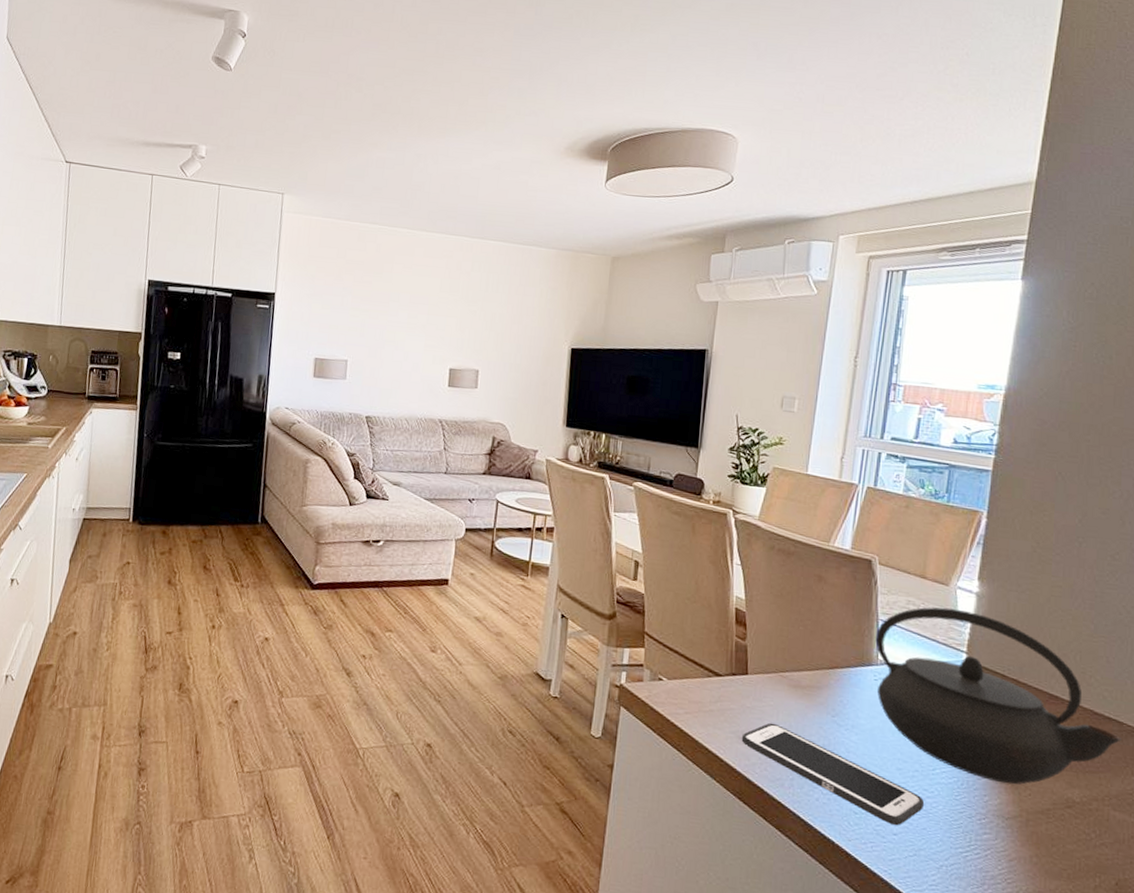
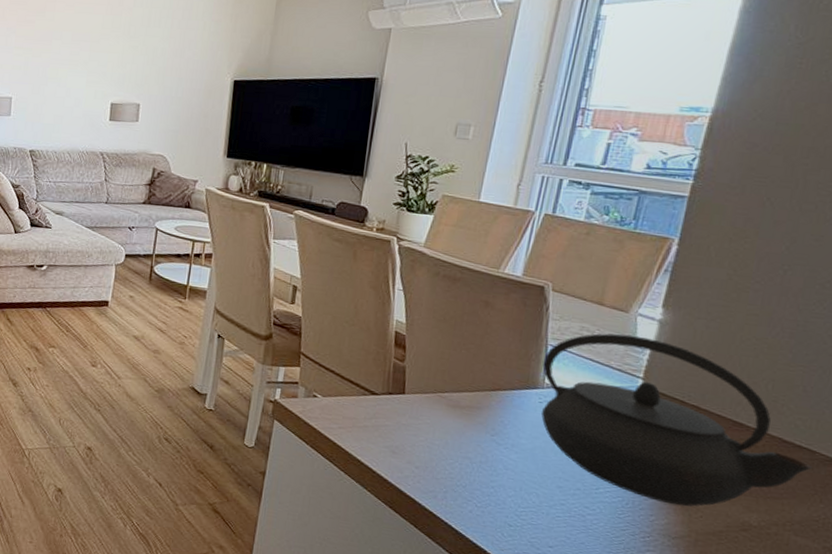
cell phone: present [741,723,924,826] -> none [395,439,584,539]

